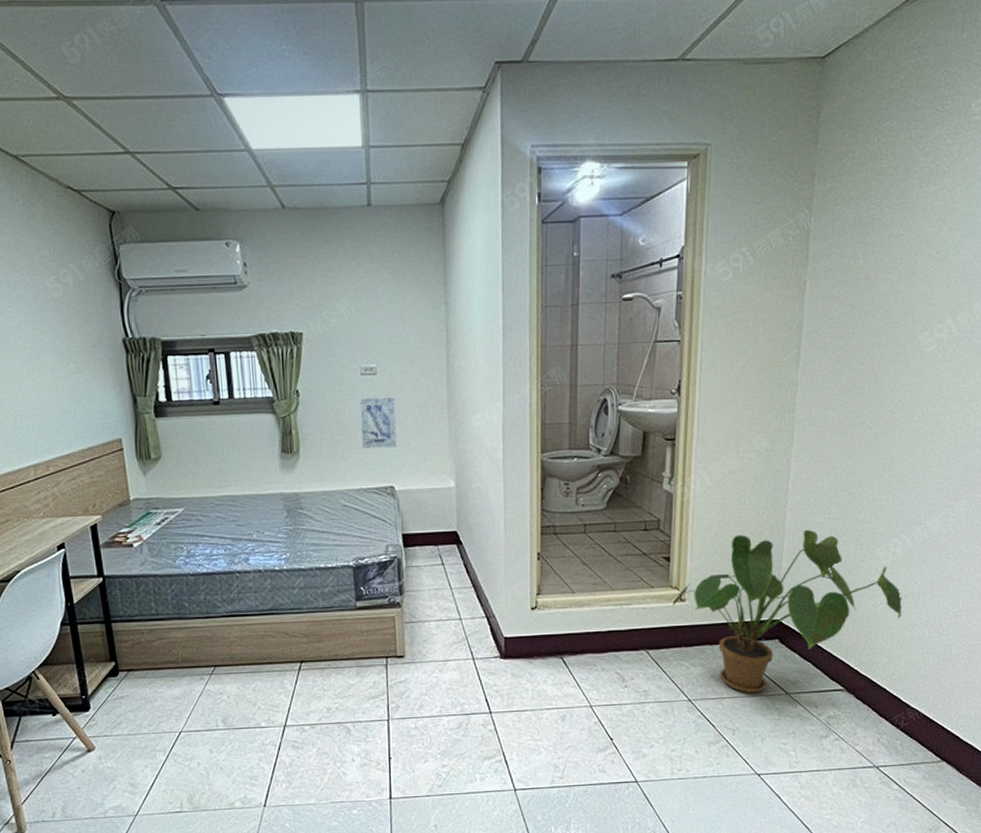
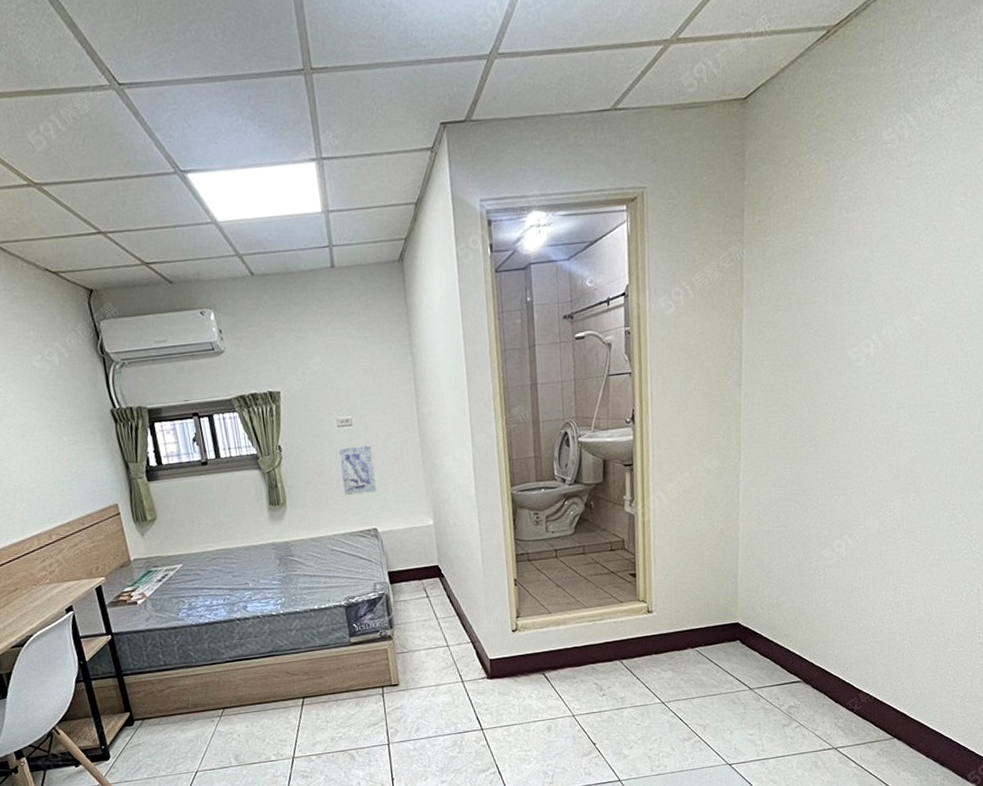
house plant: present [672,529,902,694] -> none [641,537,849,692]

